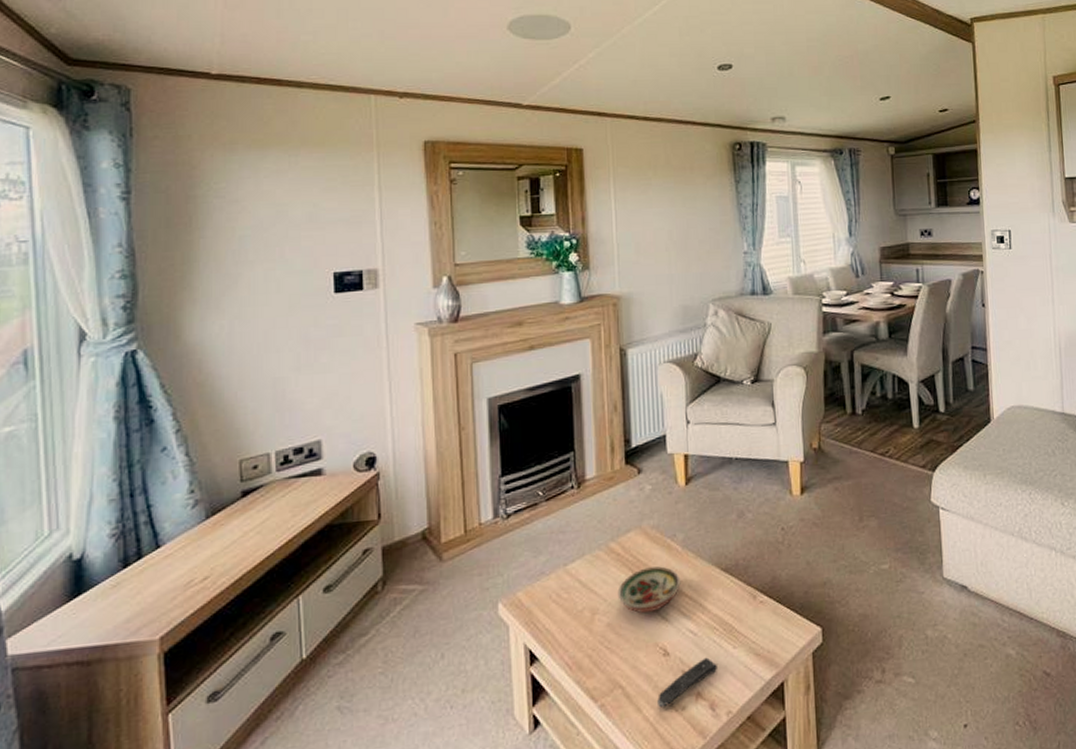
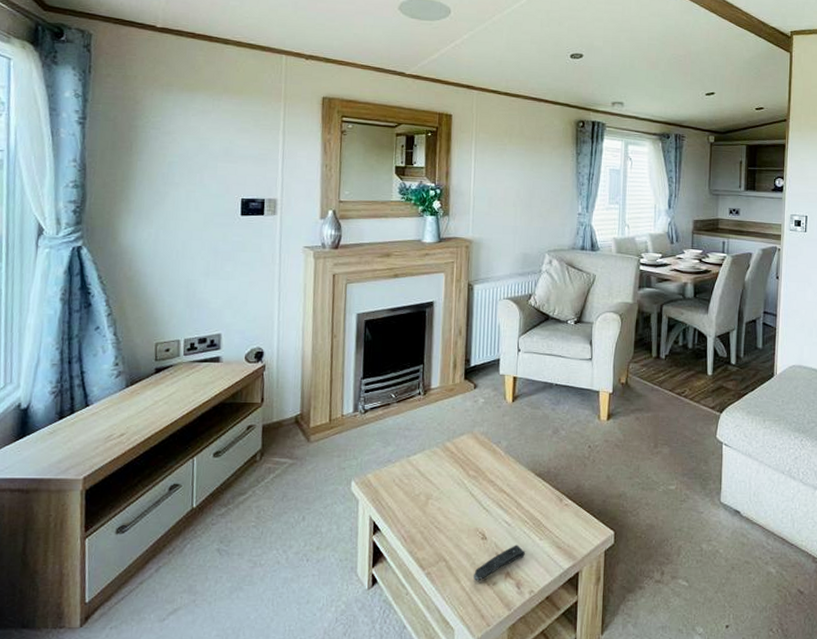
decorative bowl: present [617,566,681,613] -> none [449,466,501,502]

